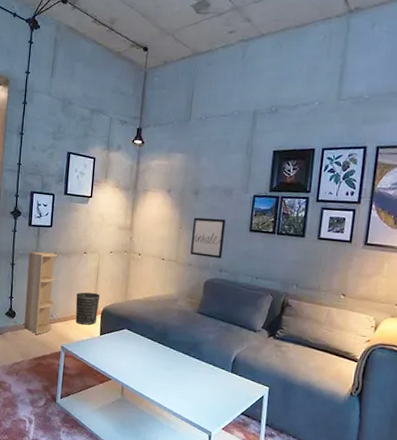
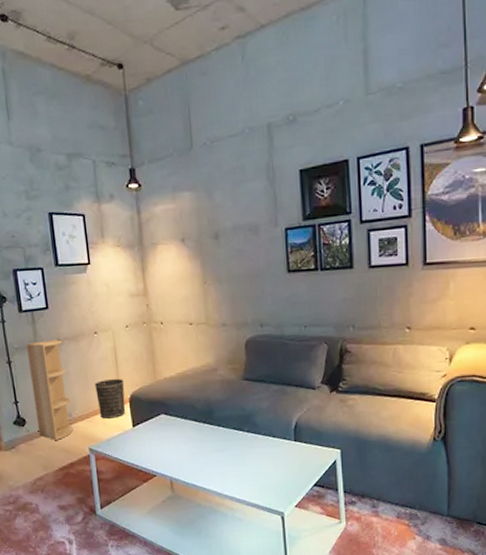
wall art: present [190,217,226,258] -> none [219,263,260,313]

